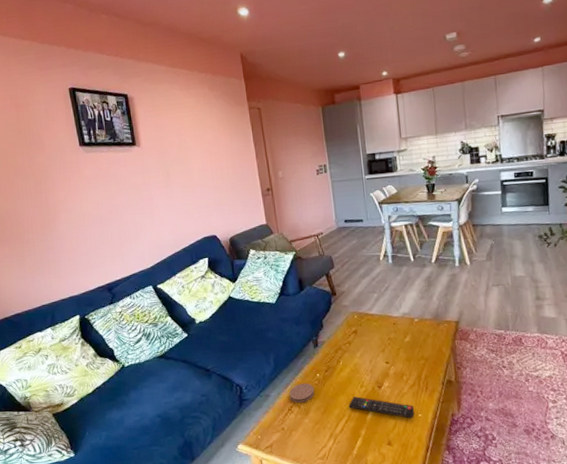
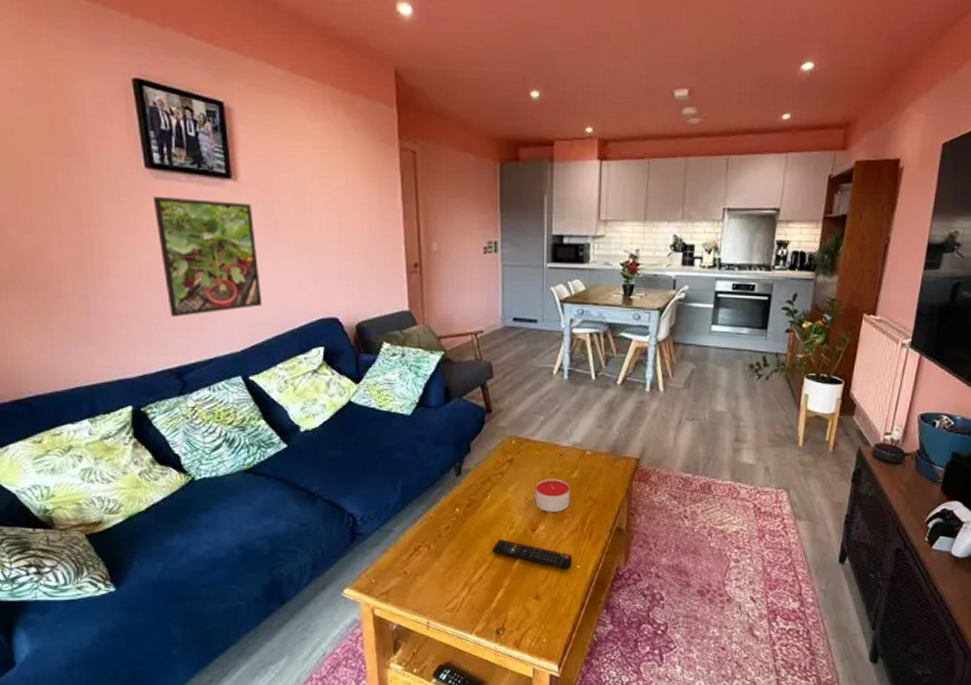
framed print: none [85,161,163,247] -> present [152,196,263,317]
coaster: present [289,383,315,403] -> none [417,519,451,542]
candle: none [376,343,406,371] -> present [535,478,570,512]

